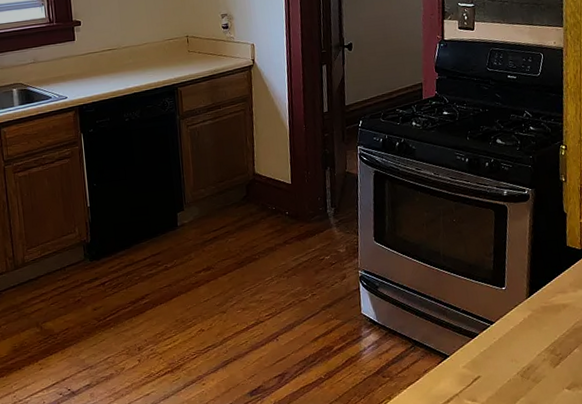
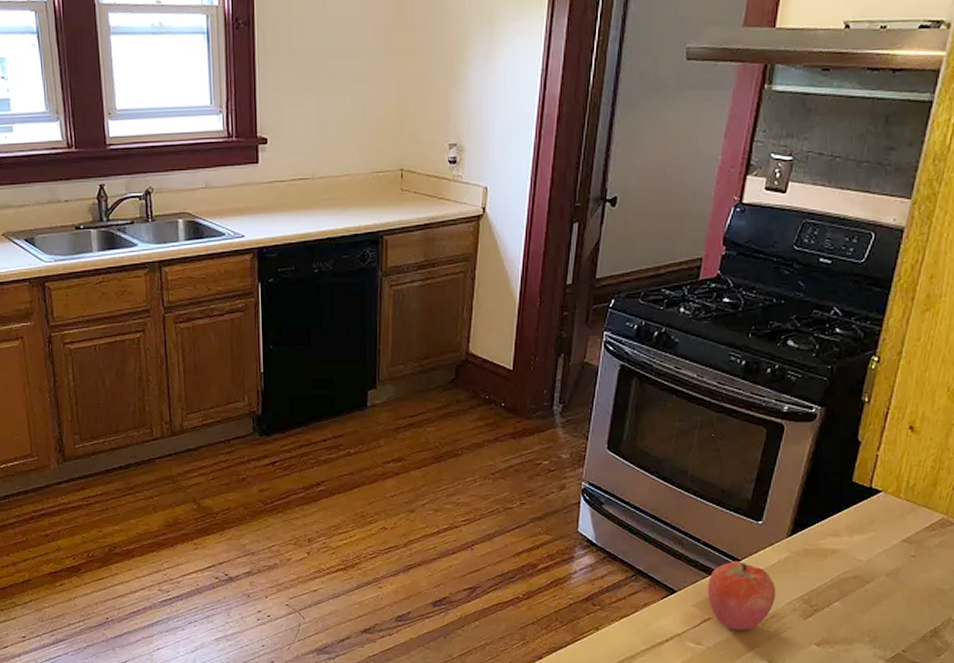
apple: none [472,323,528,385] -> present [707,561,776,630]

